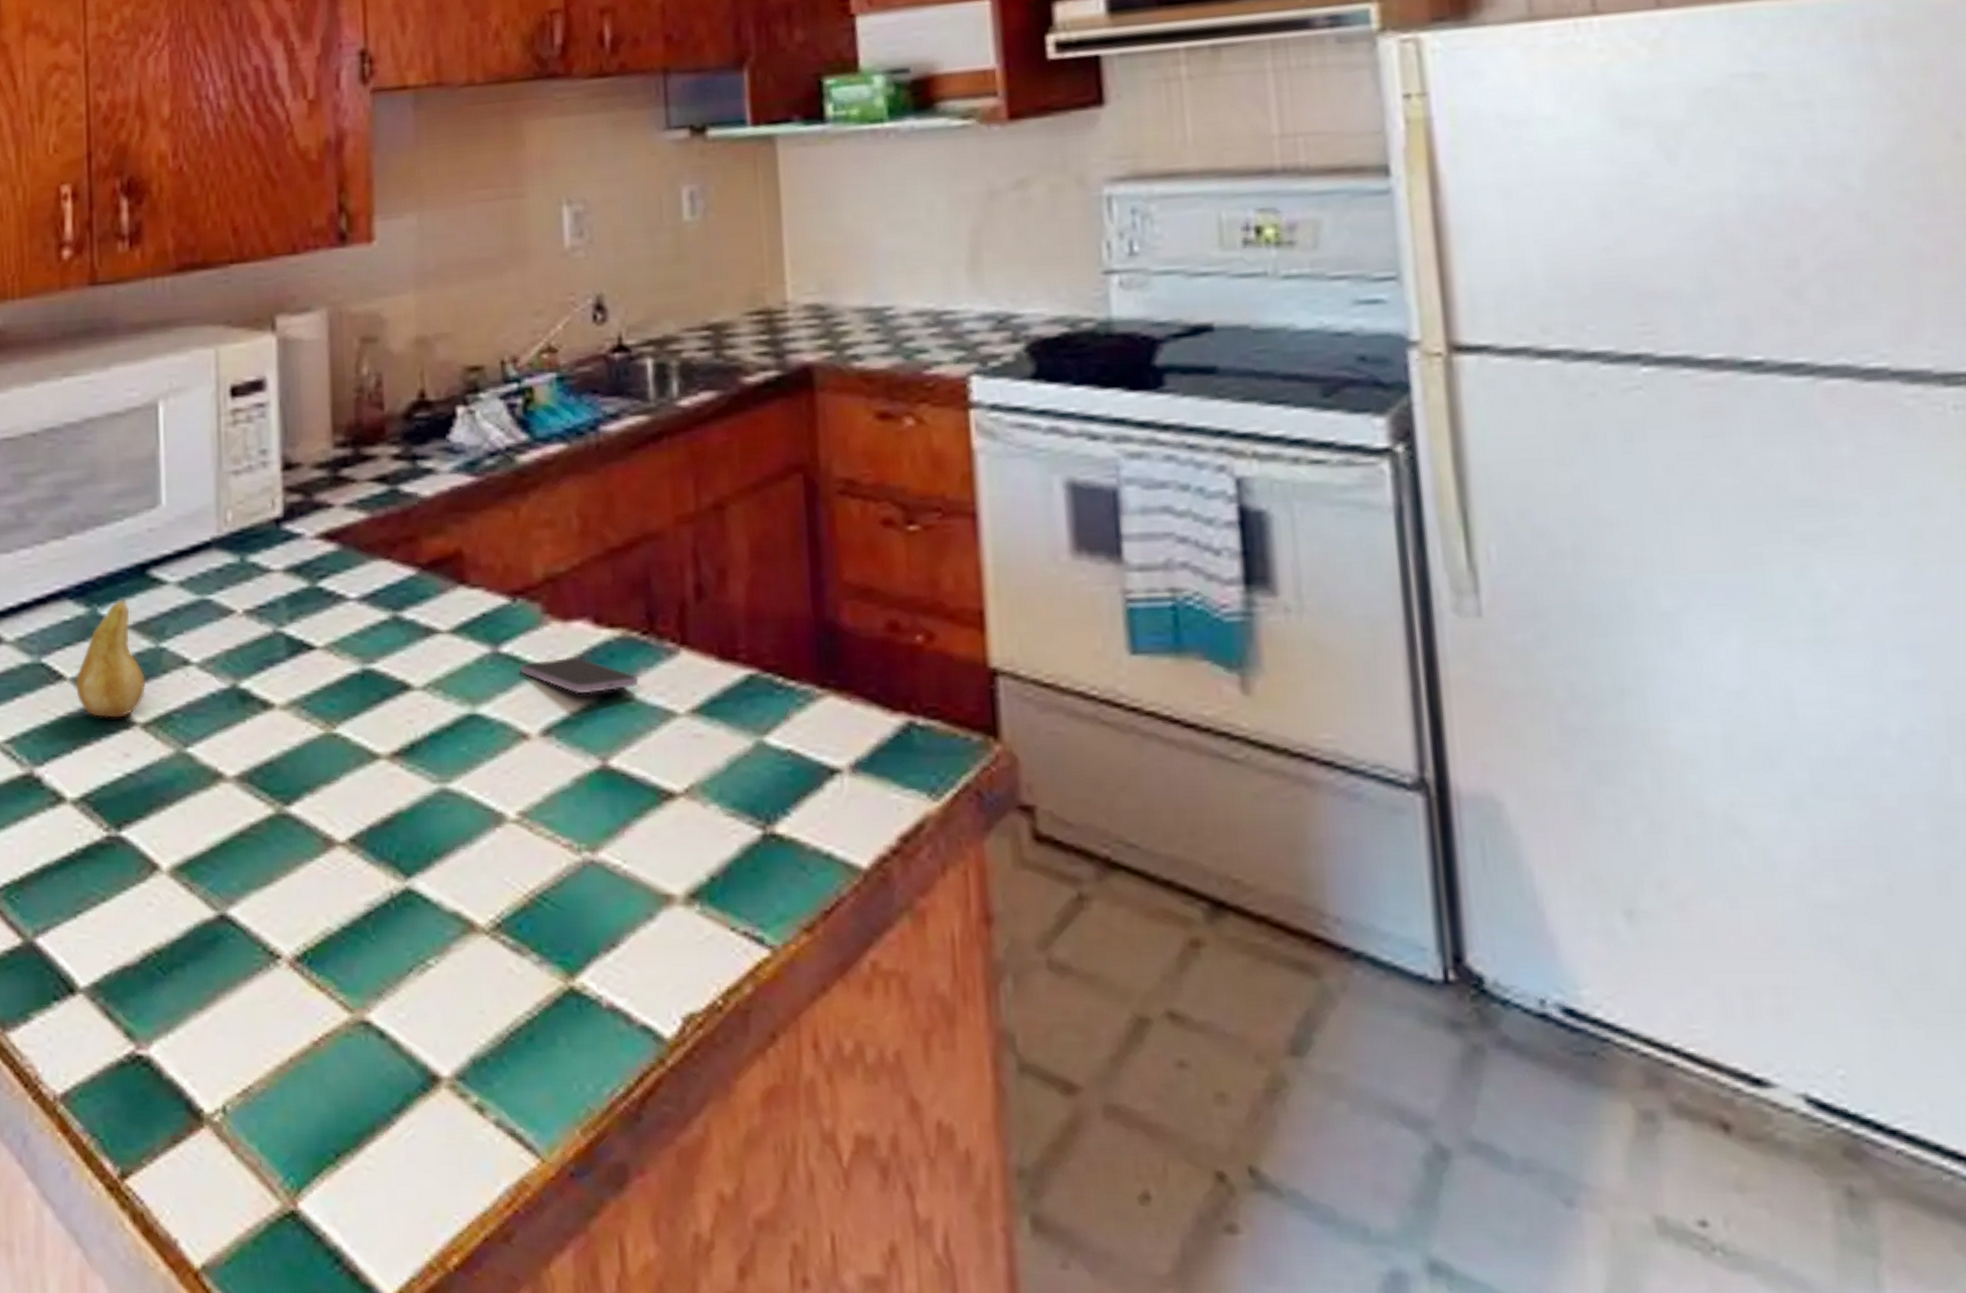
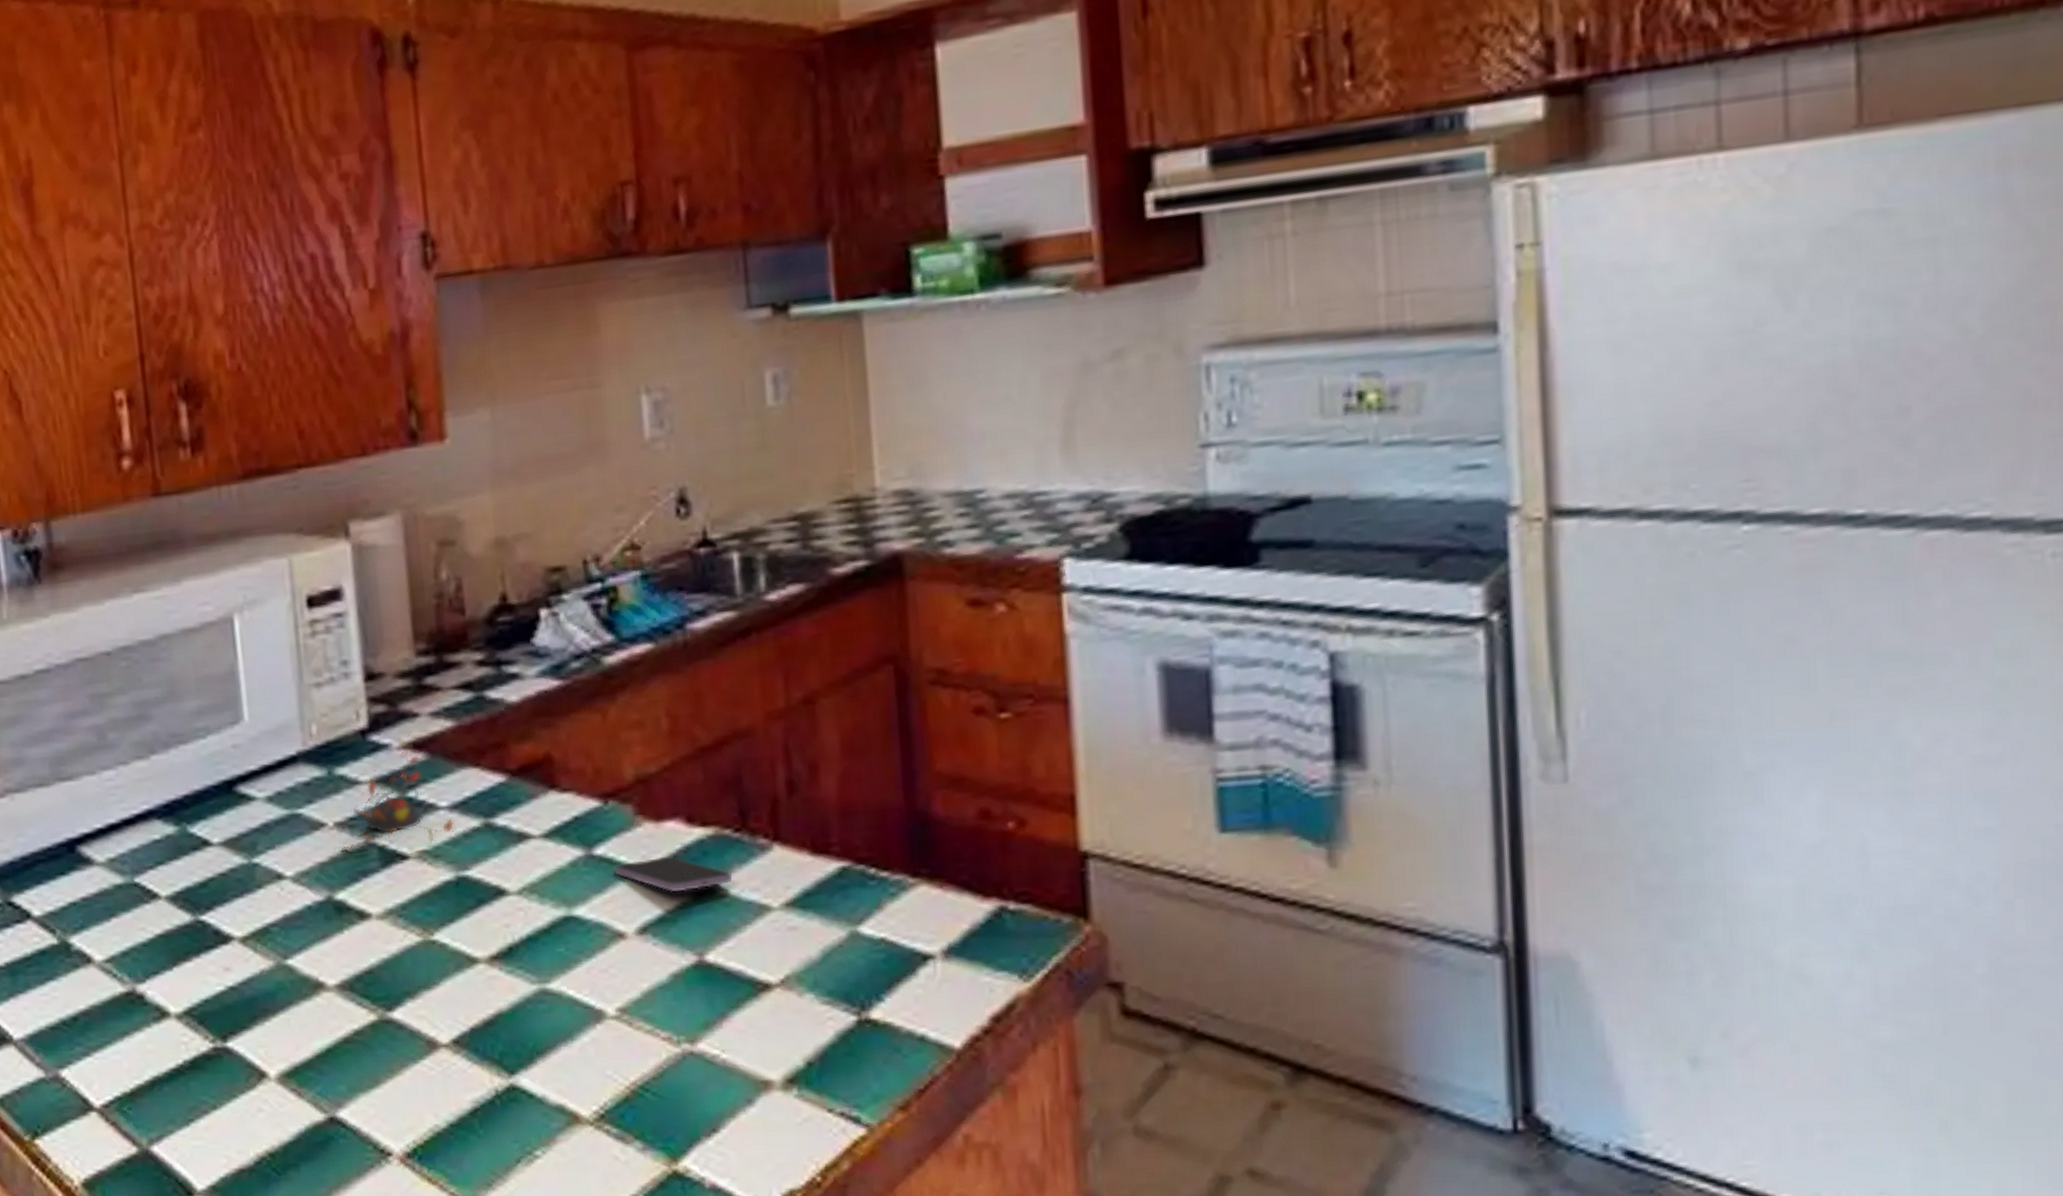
fruit: present [76,598,146,718] -> none [170,815,242,934]
teapot: none [246,525,383,639] -> present [338,734,476,851]

